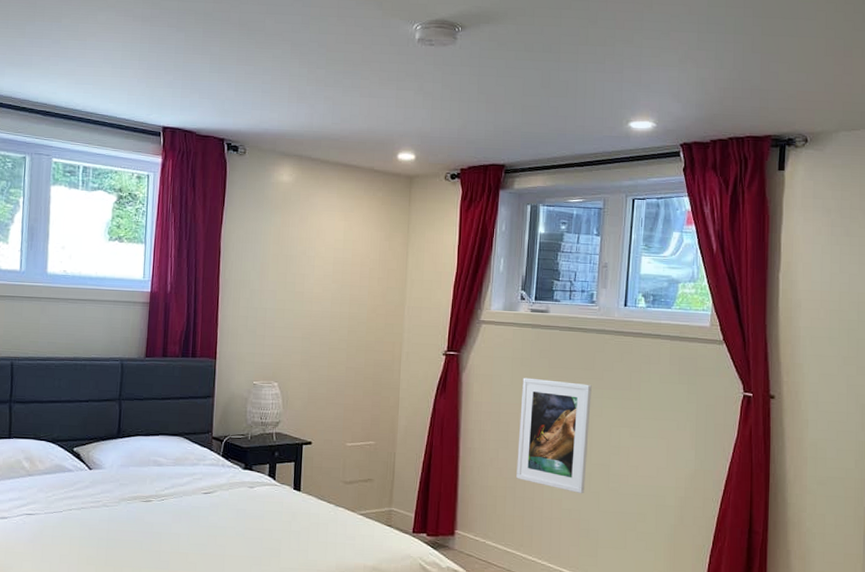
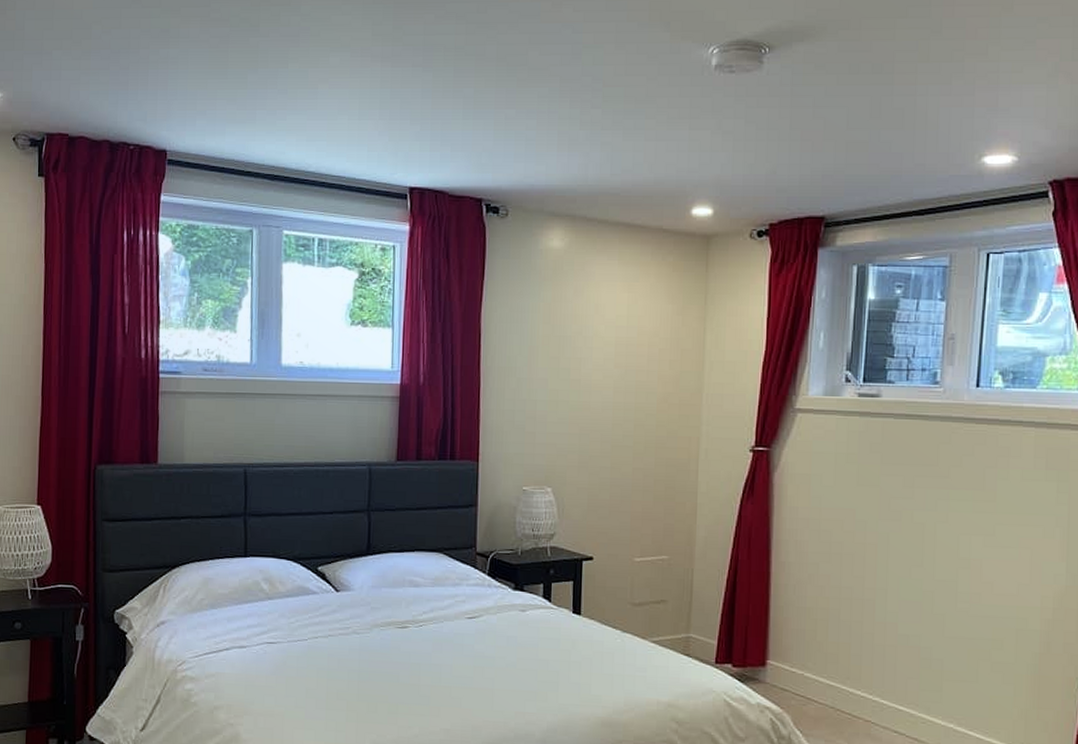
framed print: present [516,377,592,494] -> none [841,476,935,617]

